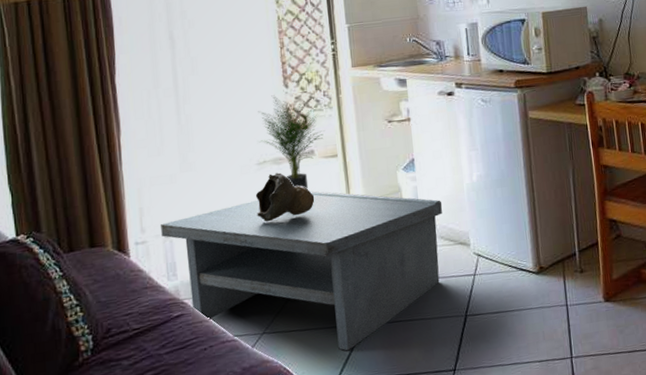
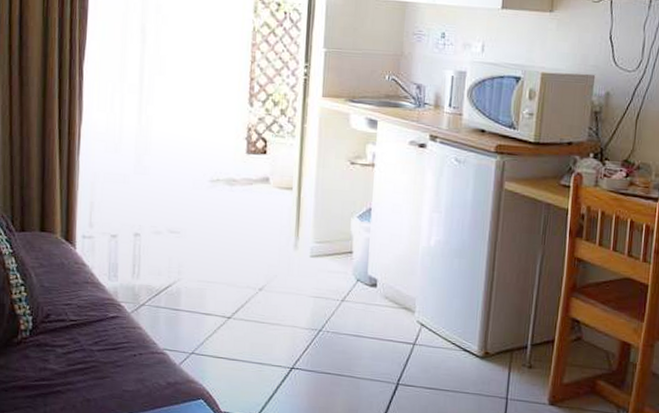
coffee table: present [161,190,442,351] -> none [108,217,393,391]
decorative bowl: present [255,172,315,222] -> none [202,194,263,243]
potted plant: present [258,95,324,190] -> none [215,111,282,219]

